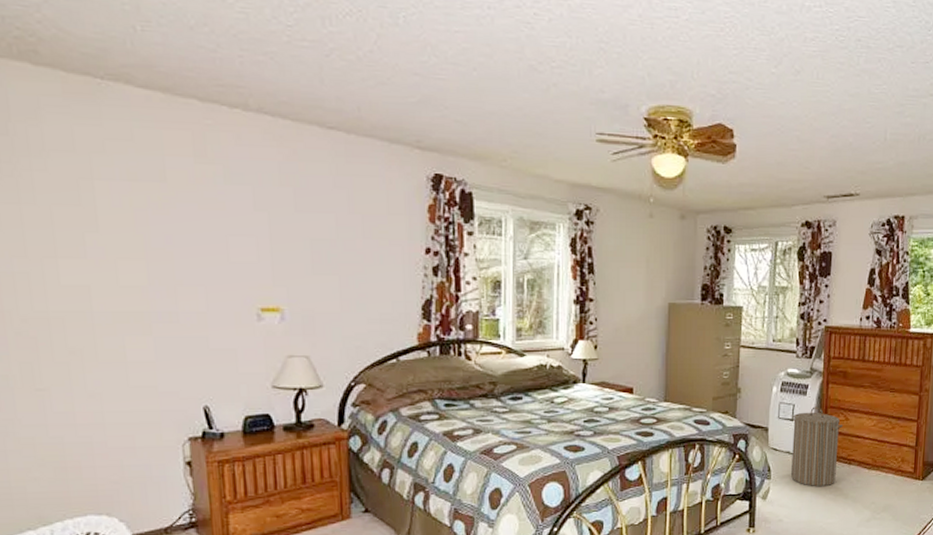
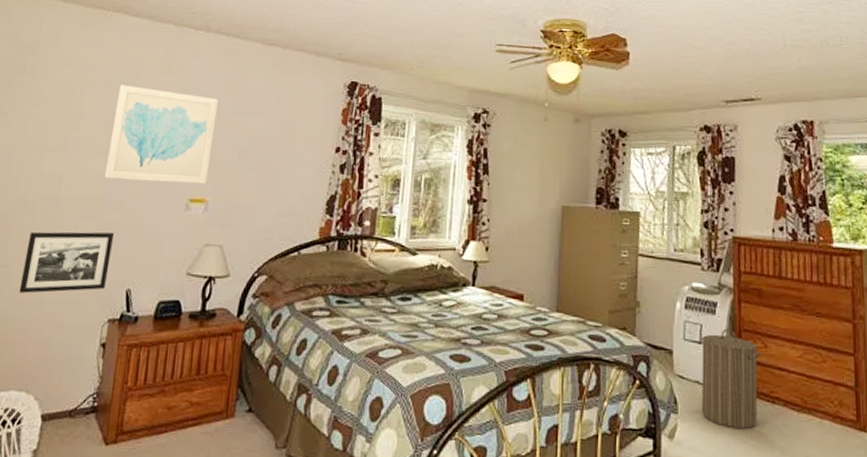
picture frame: none [65,347,177,417] -> present [19,231,115,294]
wall art: none [141,175,278,292] -> present [104,84,218,184]

